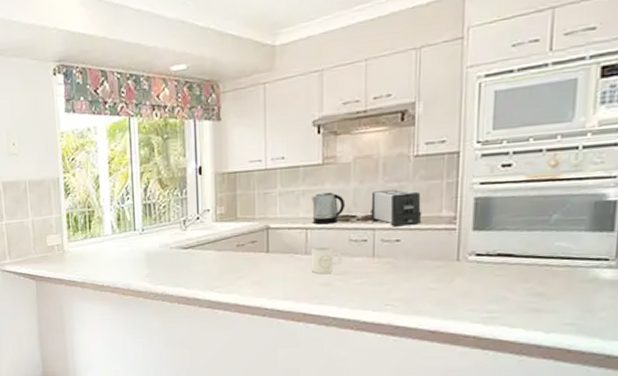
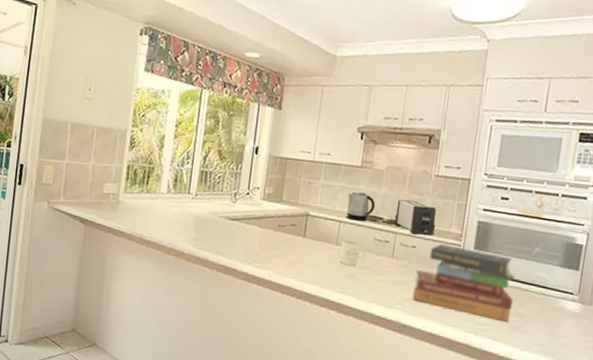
books: none [403,230,529,305] -> present [412,244,515,322]

